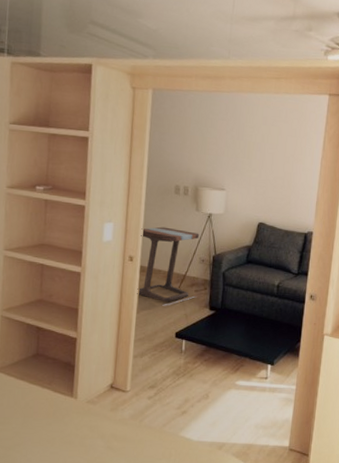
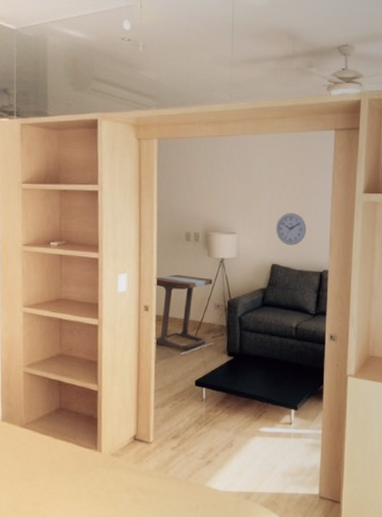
wall clock: none [264,173,295,206] -> present [275,213,307,246]

